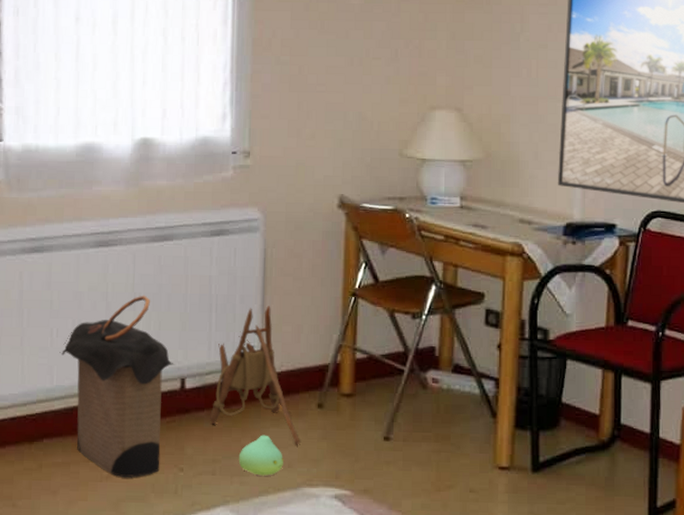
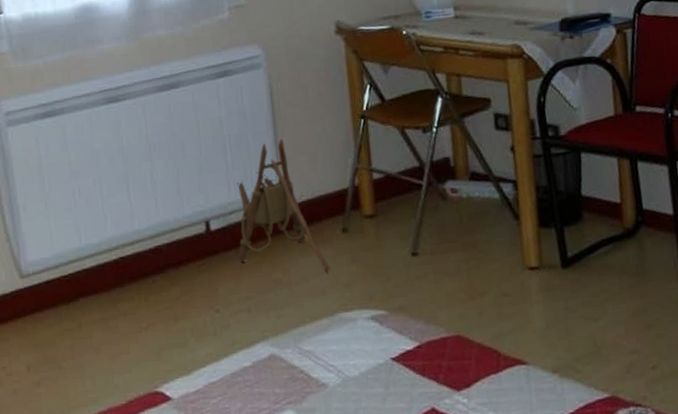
laundry hamper: present [59,295,176,478] -> none [84,144,198,326]
plush toy: present [238,435,283,476] -> none [271,266,317,307]

